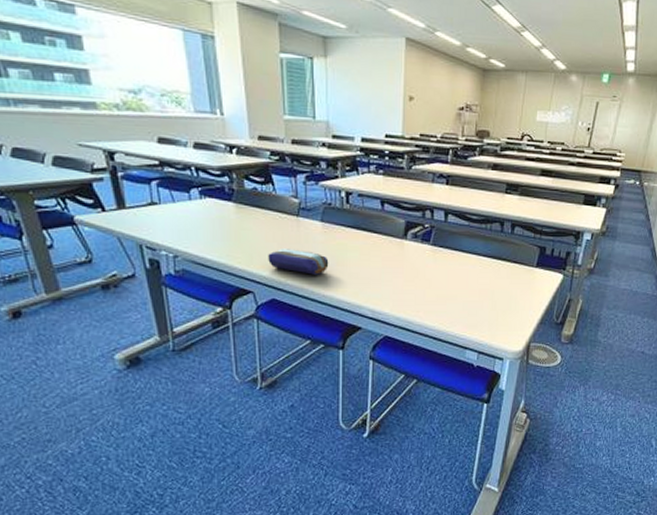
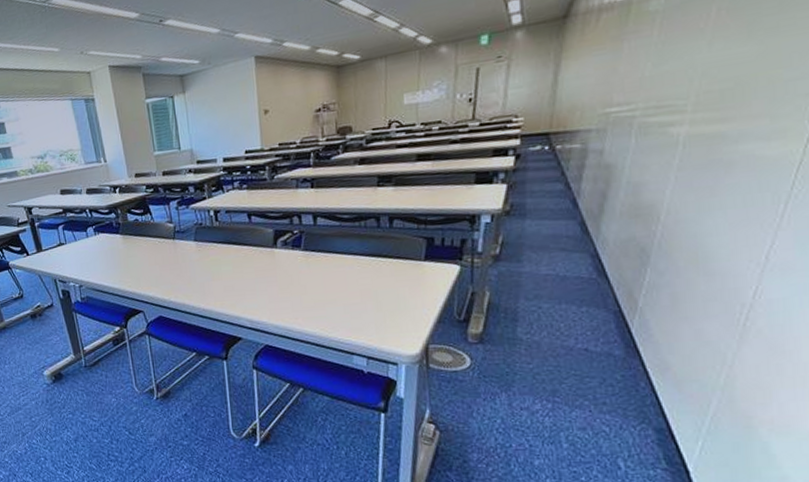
pencil case: present [268,249,329,275] -> none [152,269,206,291]

